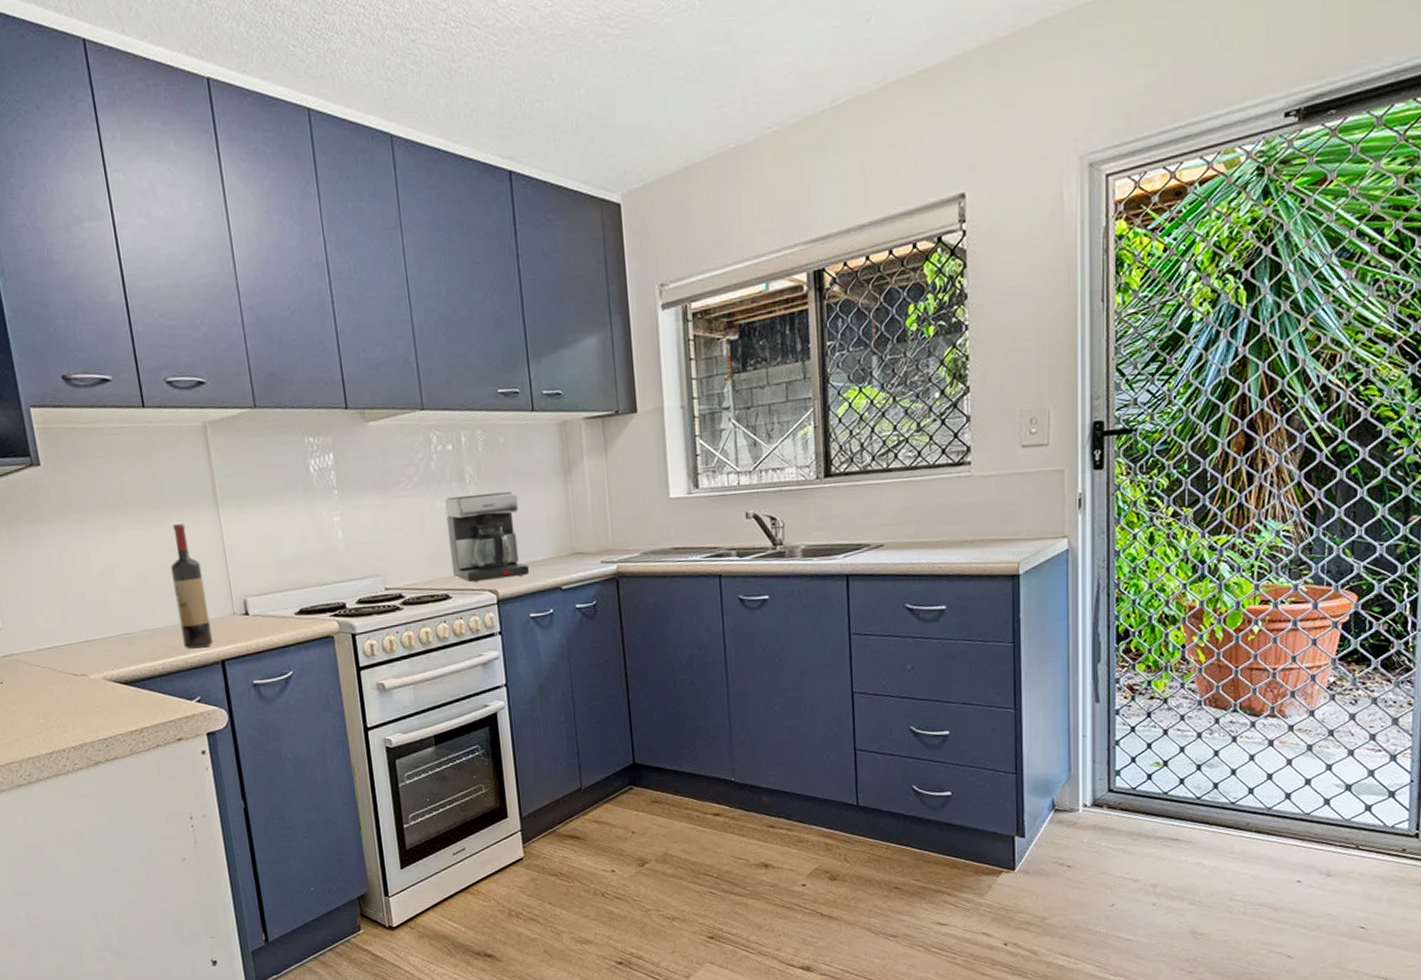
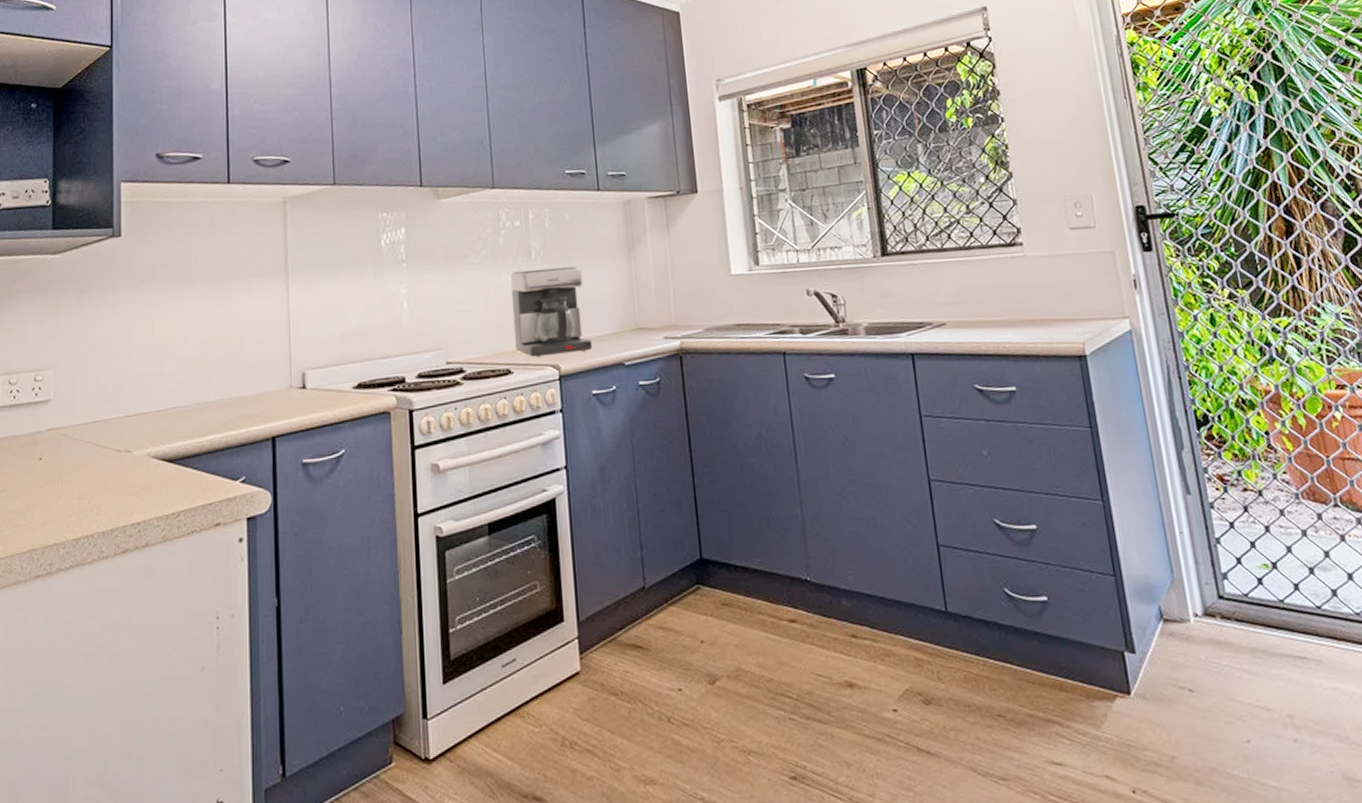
wine bottle: present [170,524,213,649] -> none [233,295,266,424]

